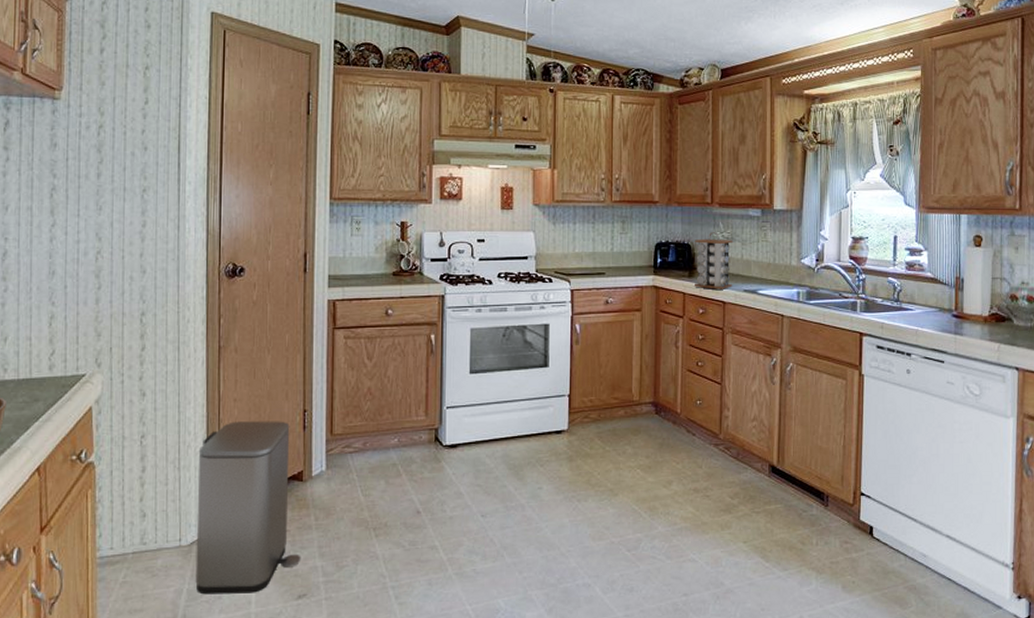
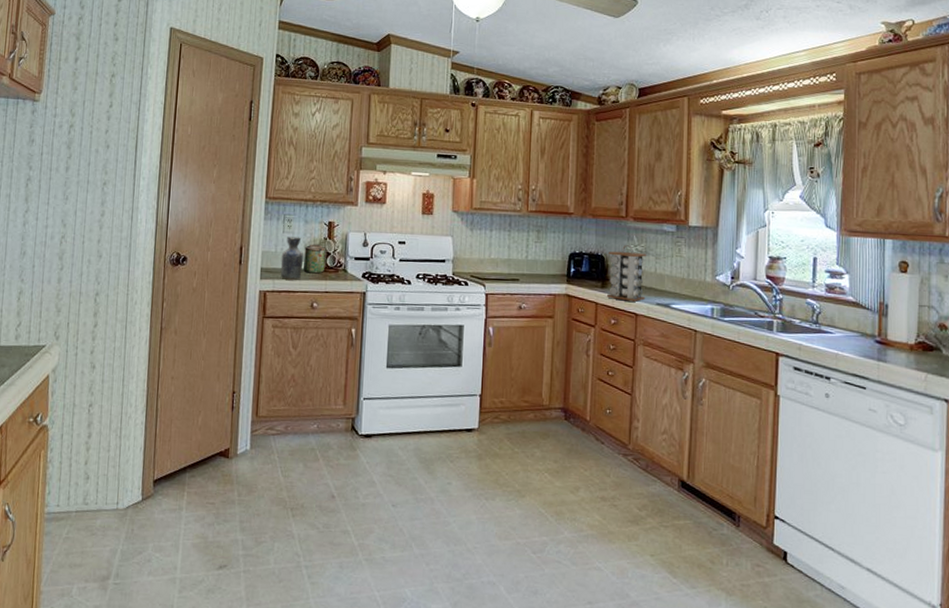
pedal bin: present [195,421,301,595] -> none [128,397,224,560]
ceramic jug: none [350,240,376,286] -> present [280,236,304,280]
canister: none [375,247,399,278] -> present [303,244,326,274]

